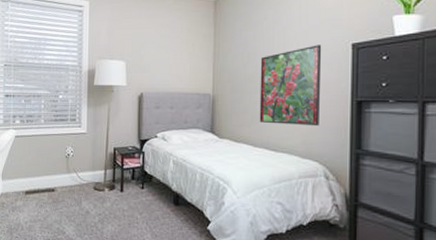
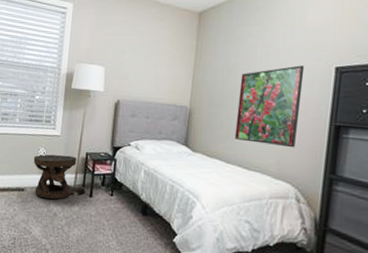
side table: none [61,152,105,198] -> present [33,154,77,200]

